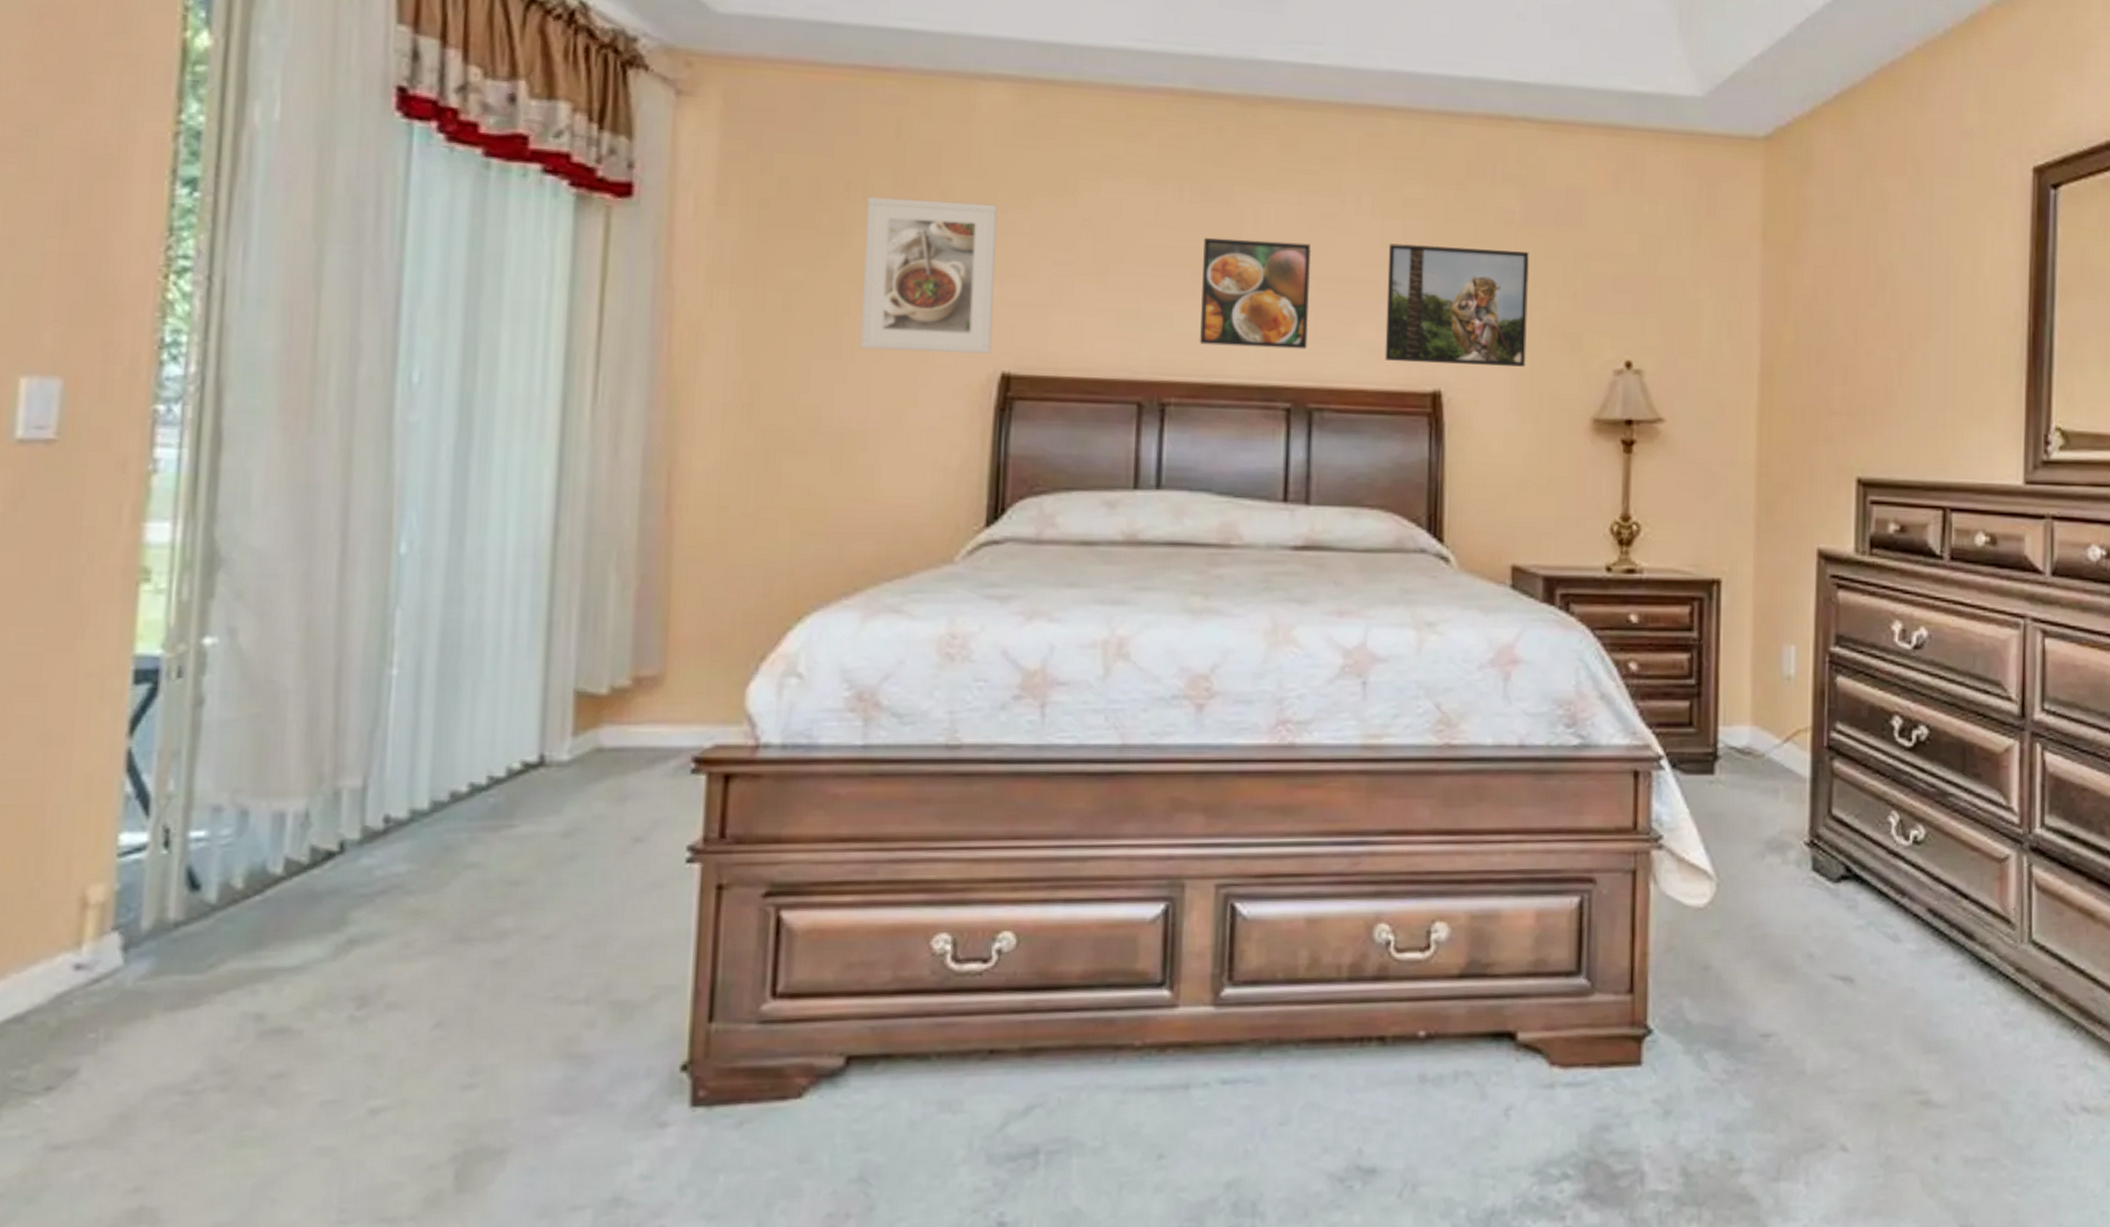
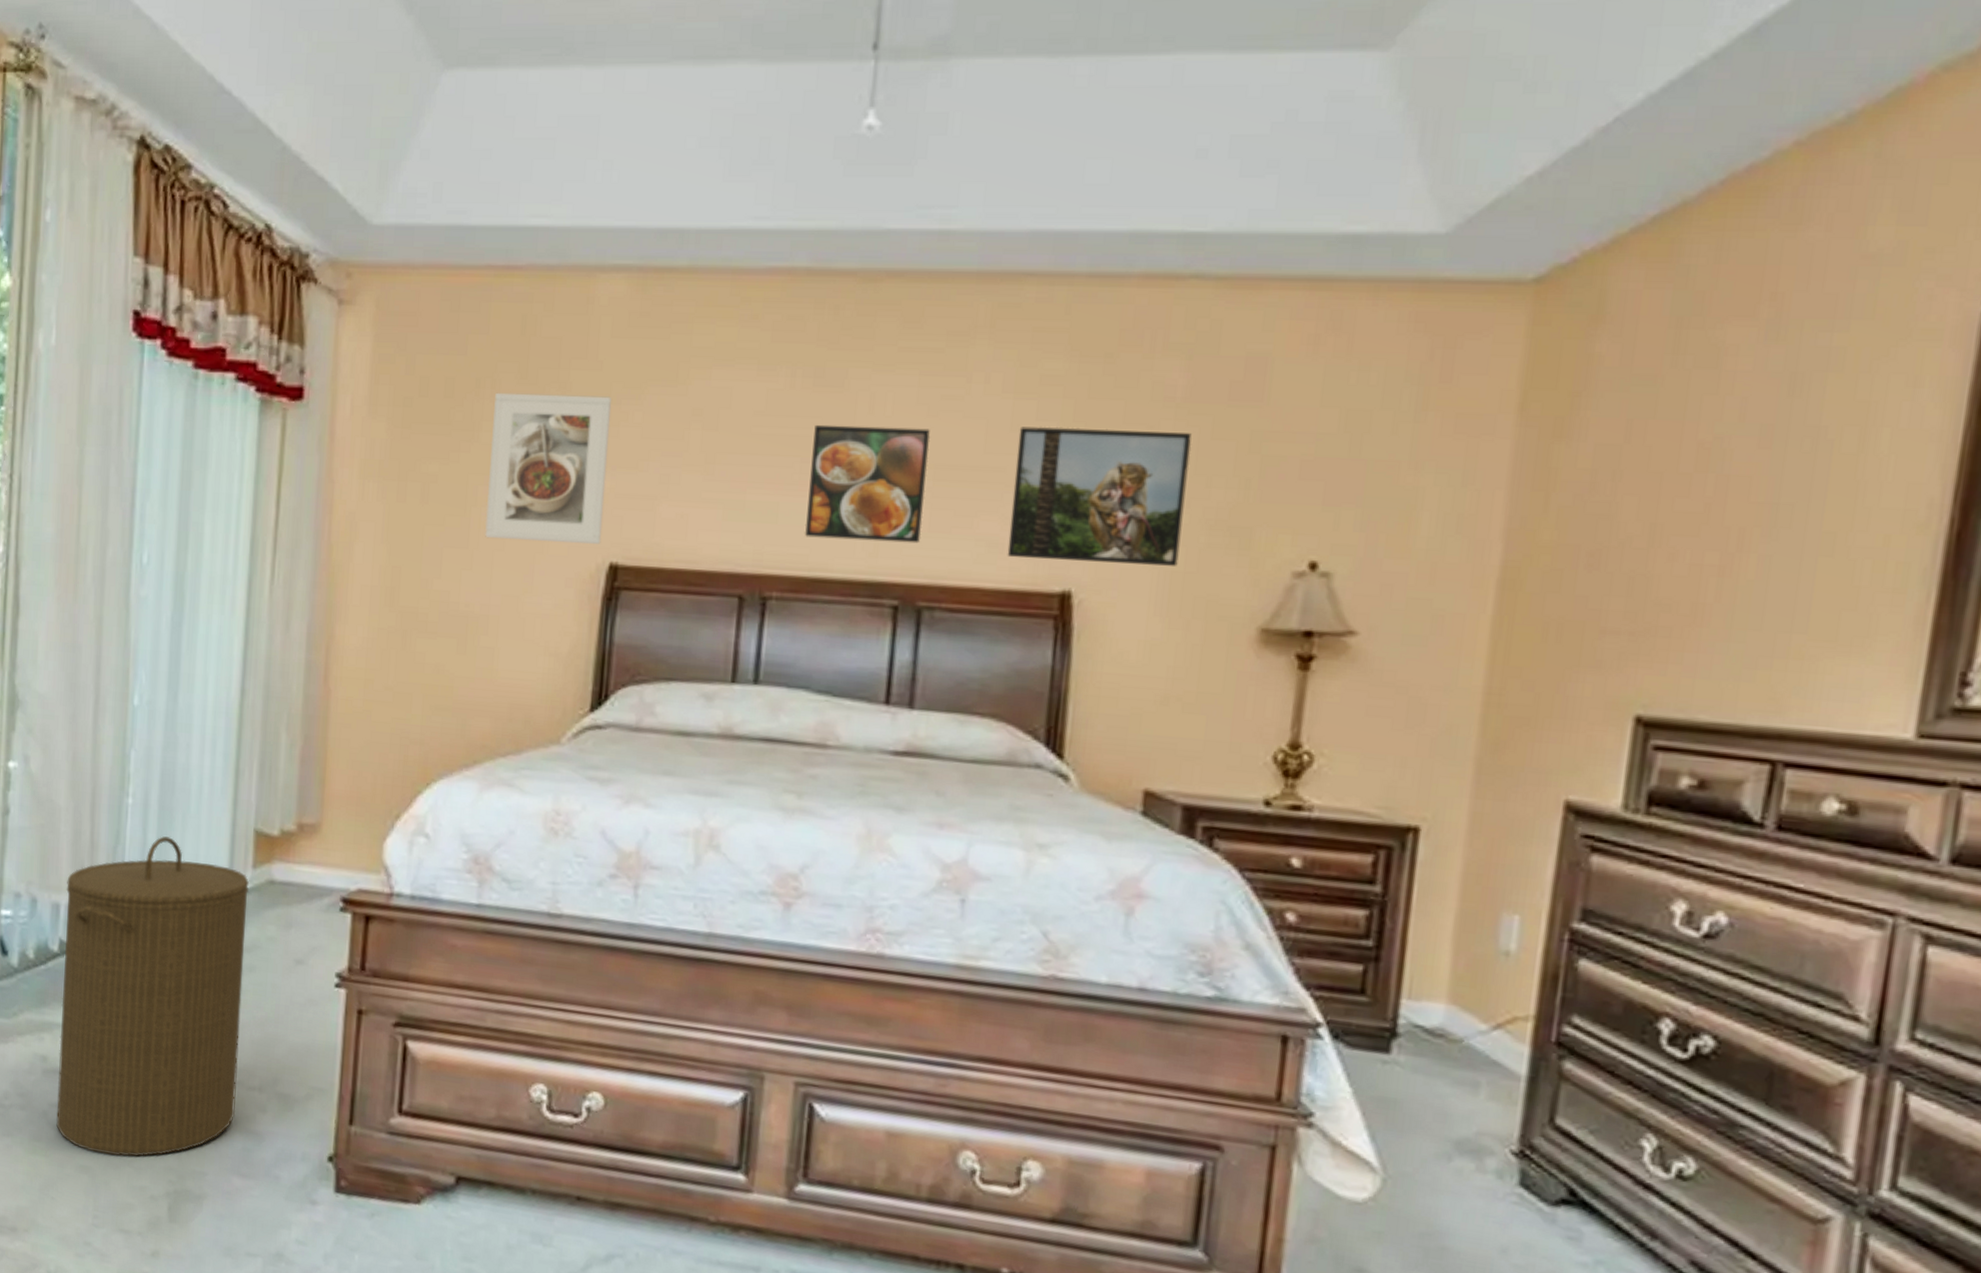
laundry hamper: none [279,711,569,1127] -> present [56,836,250,1157]

